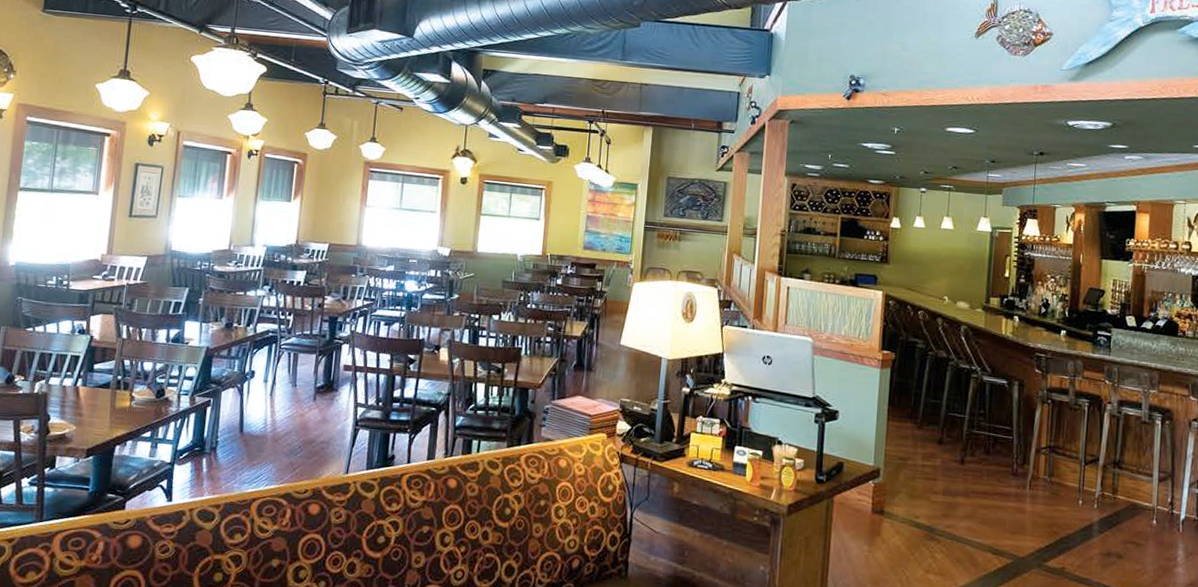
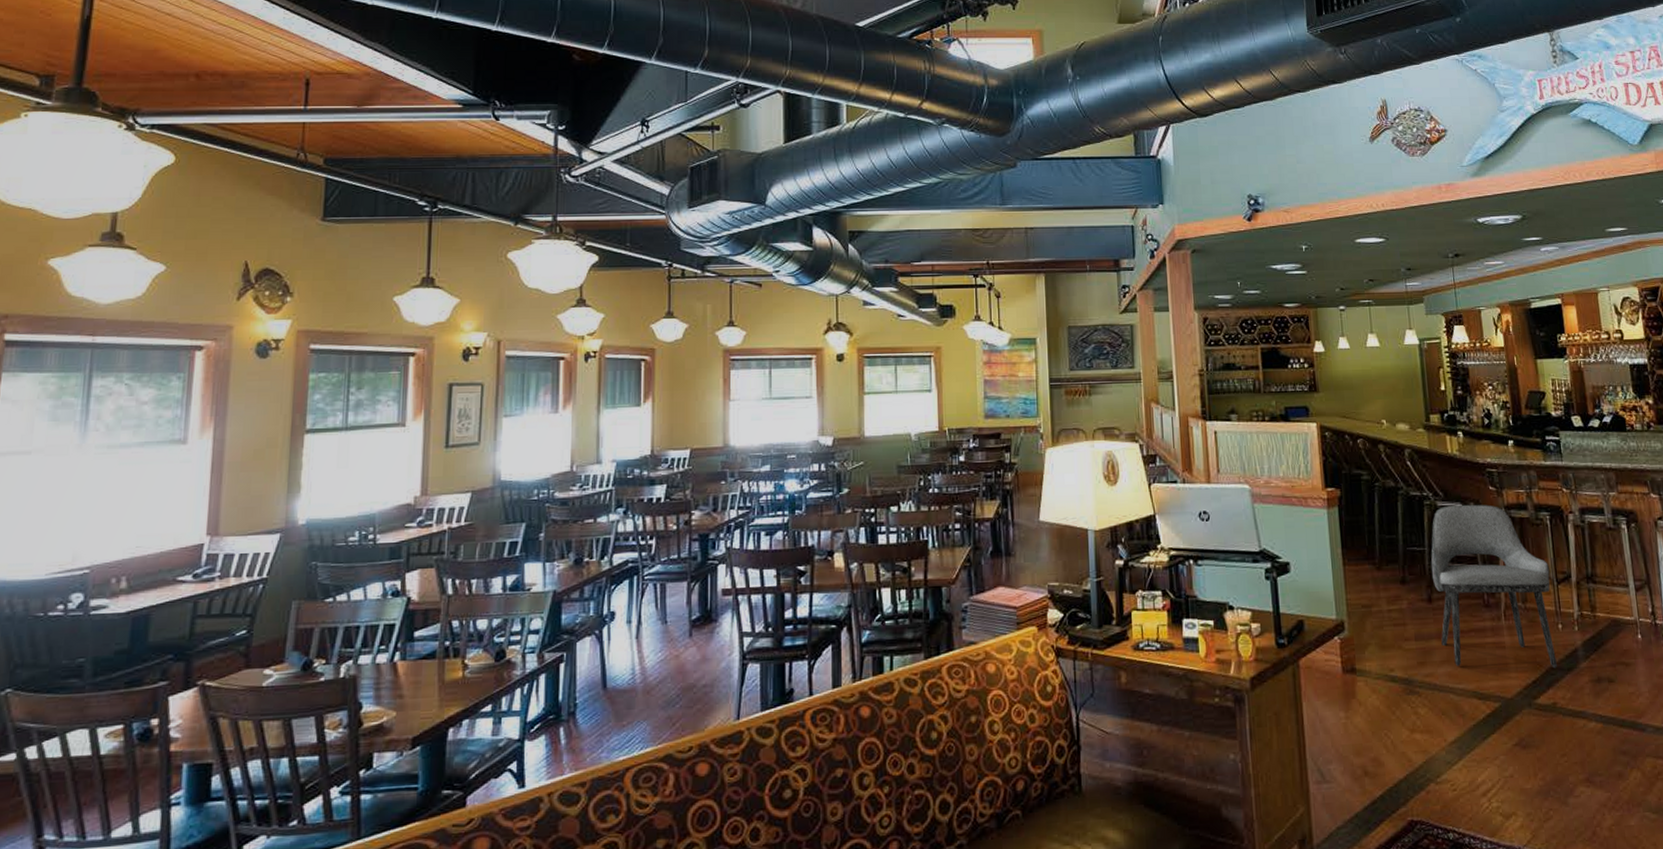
dining chair: none [967,381,1080,538] -> present [1431,504,1557,669]

